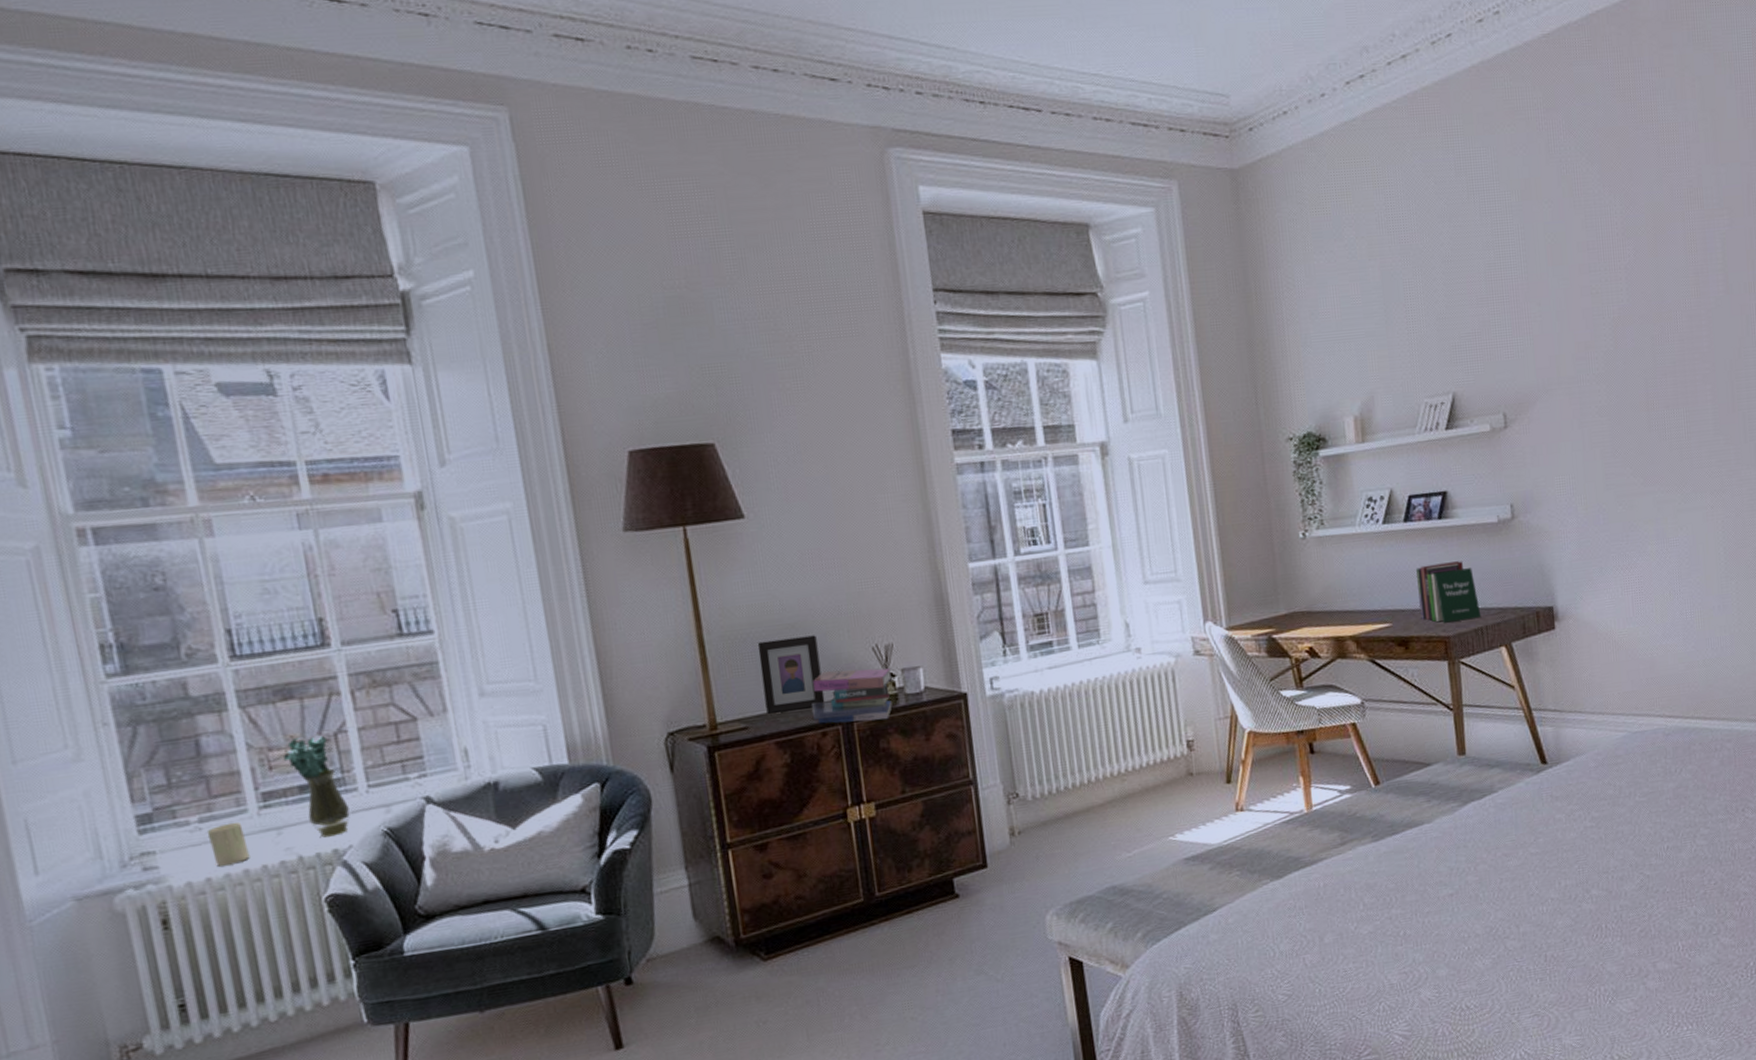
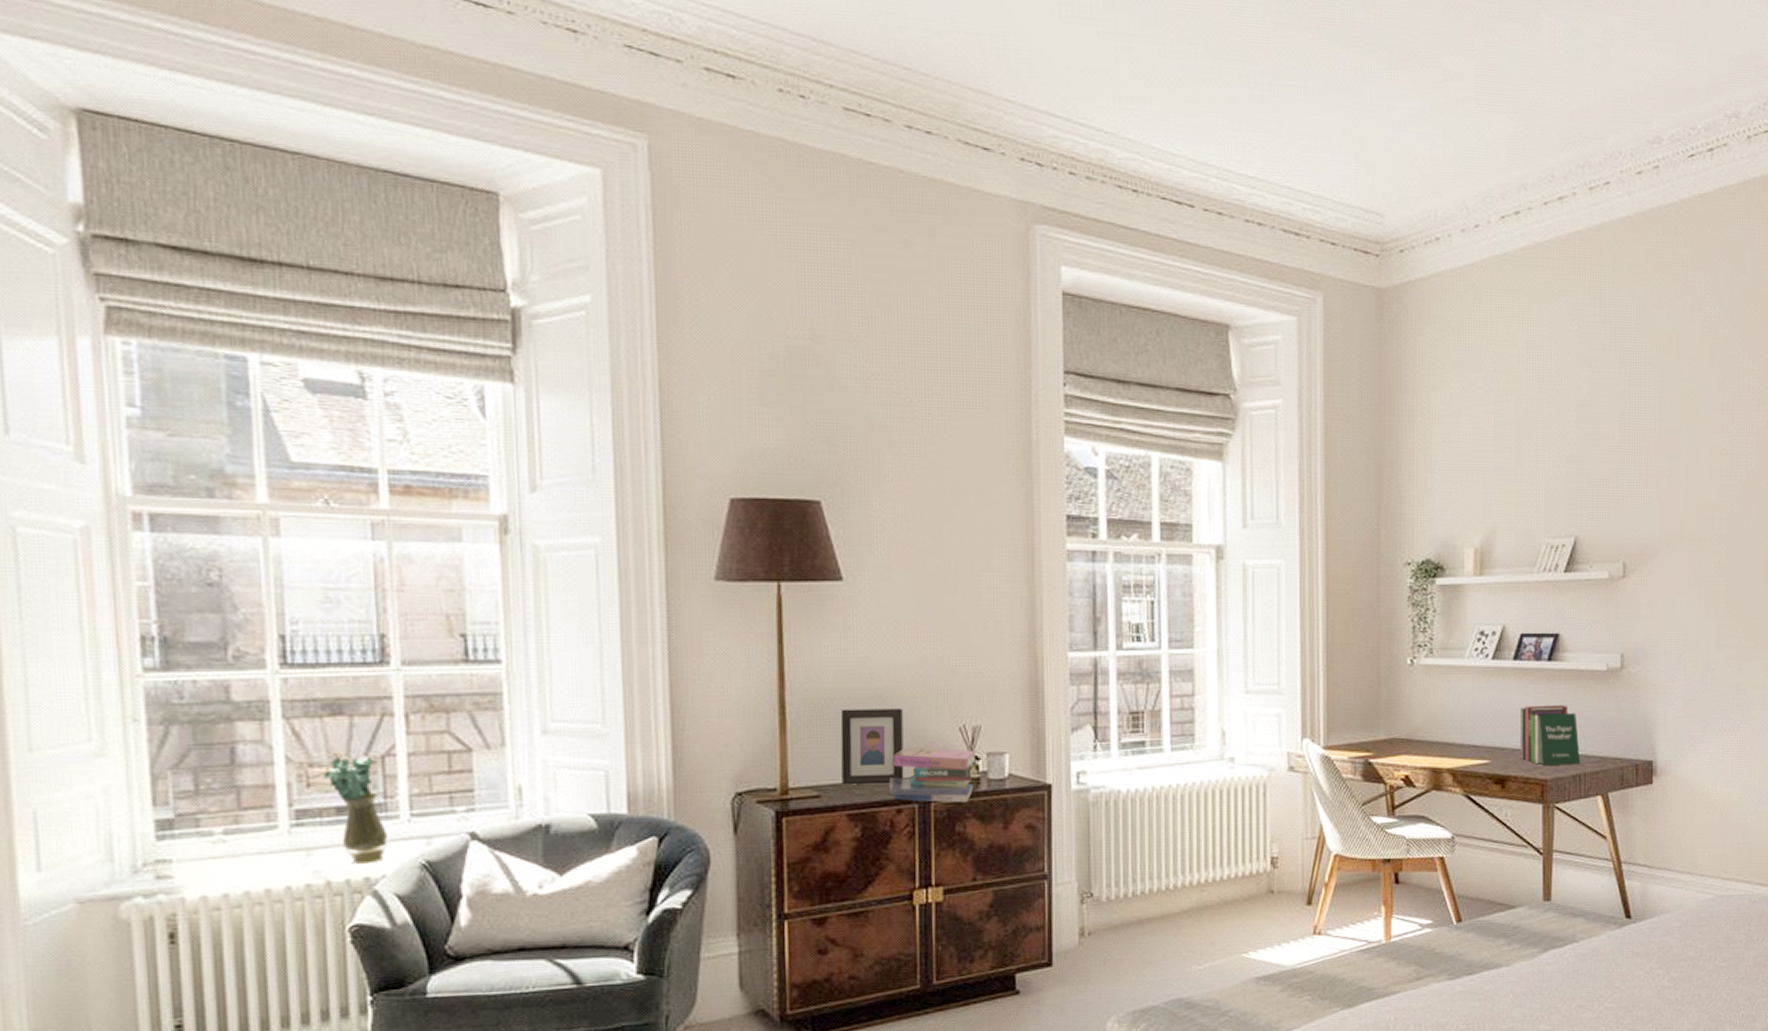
candle: present [206,821,250,867] -> none [230,837,274,883]

